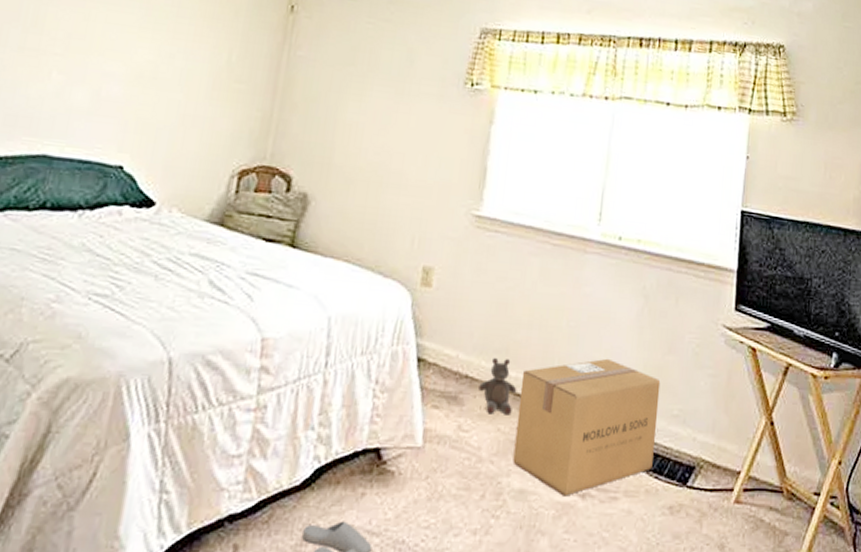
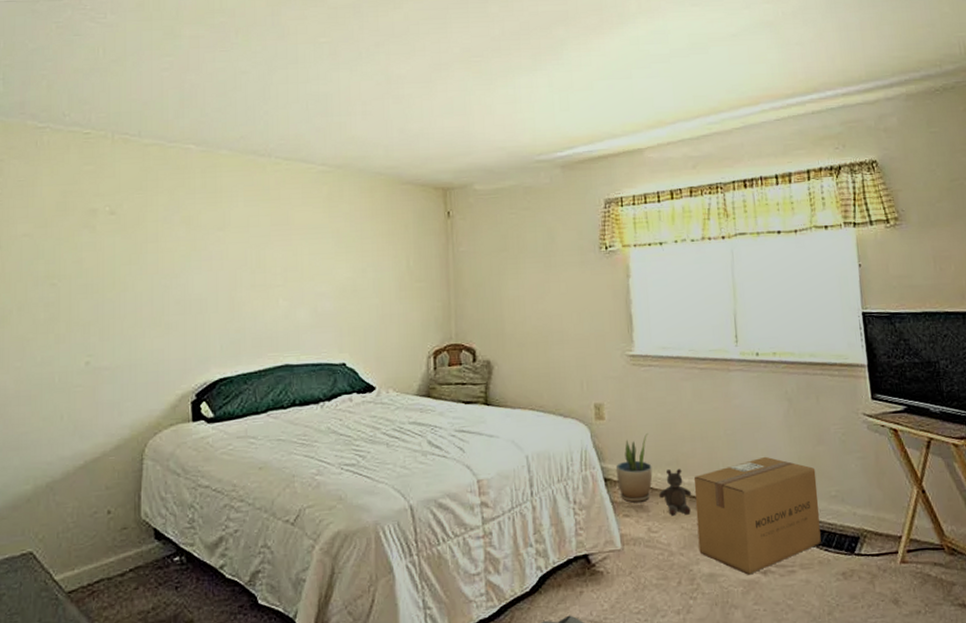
potted plant: none [432,311,480,393] -> present [616,434,653,503]

